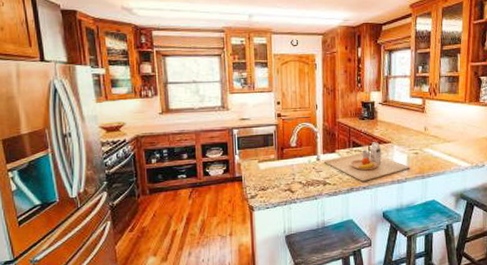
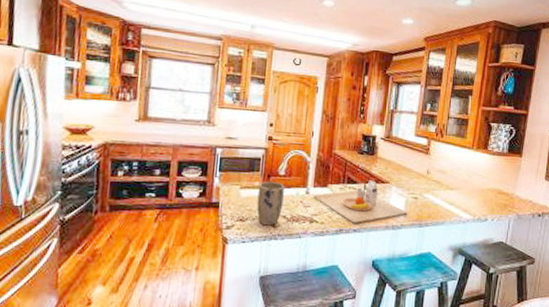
plant pot: none [274,152,298,192] -> present [256,181,284,226]

